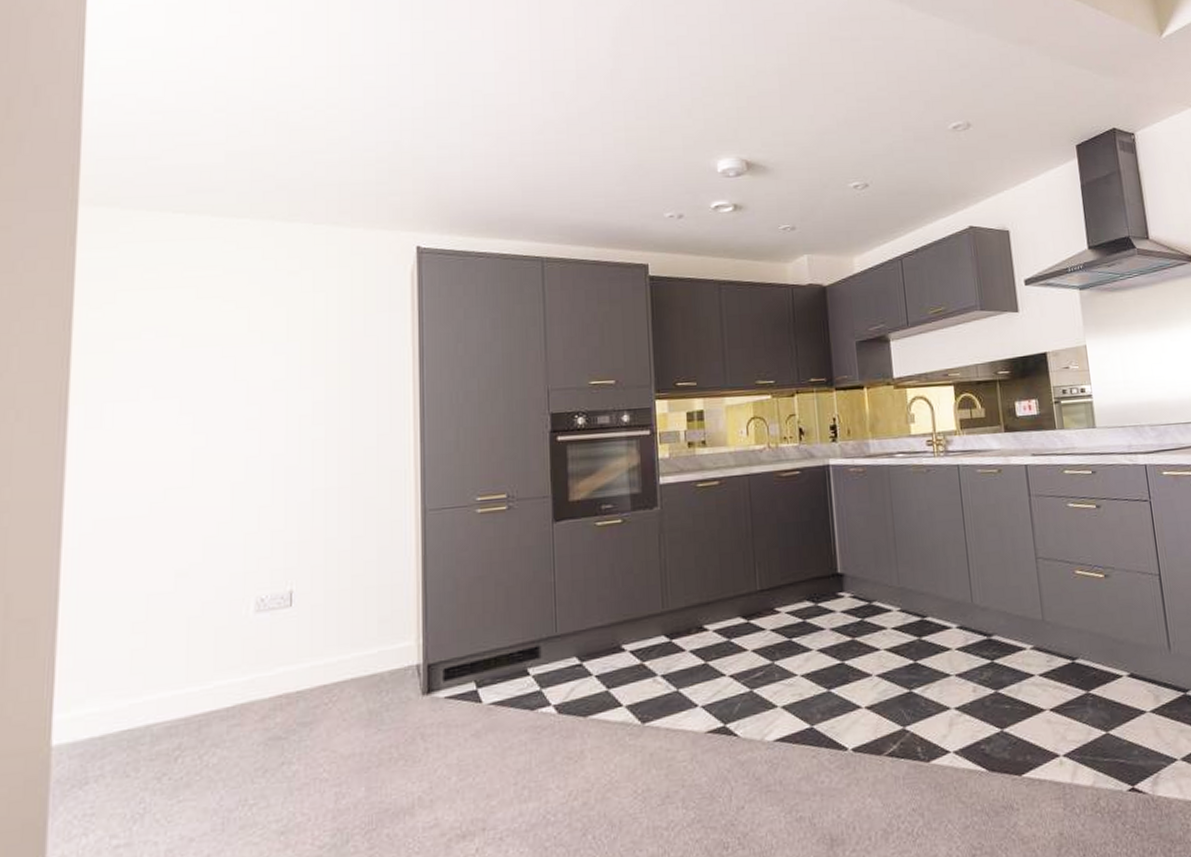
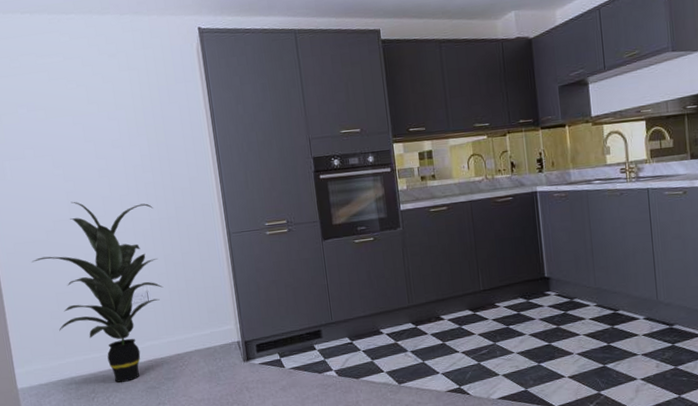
indoor plant: none [116,461,320,732] -> present [31,201,164,383]

